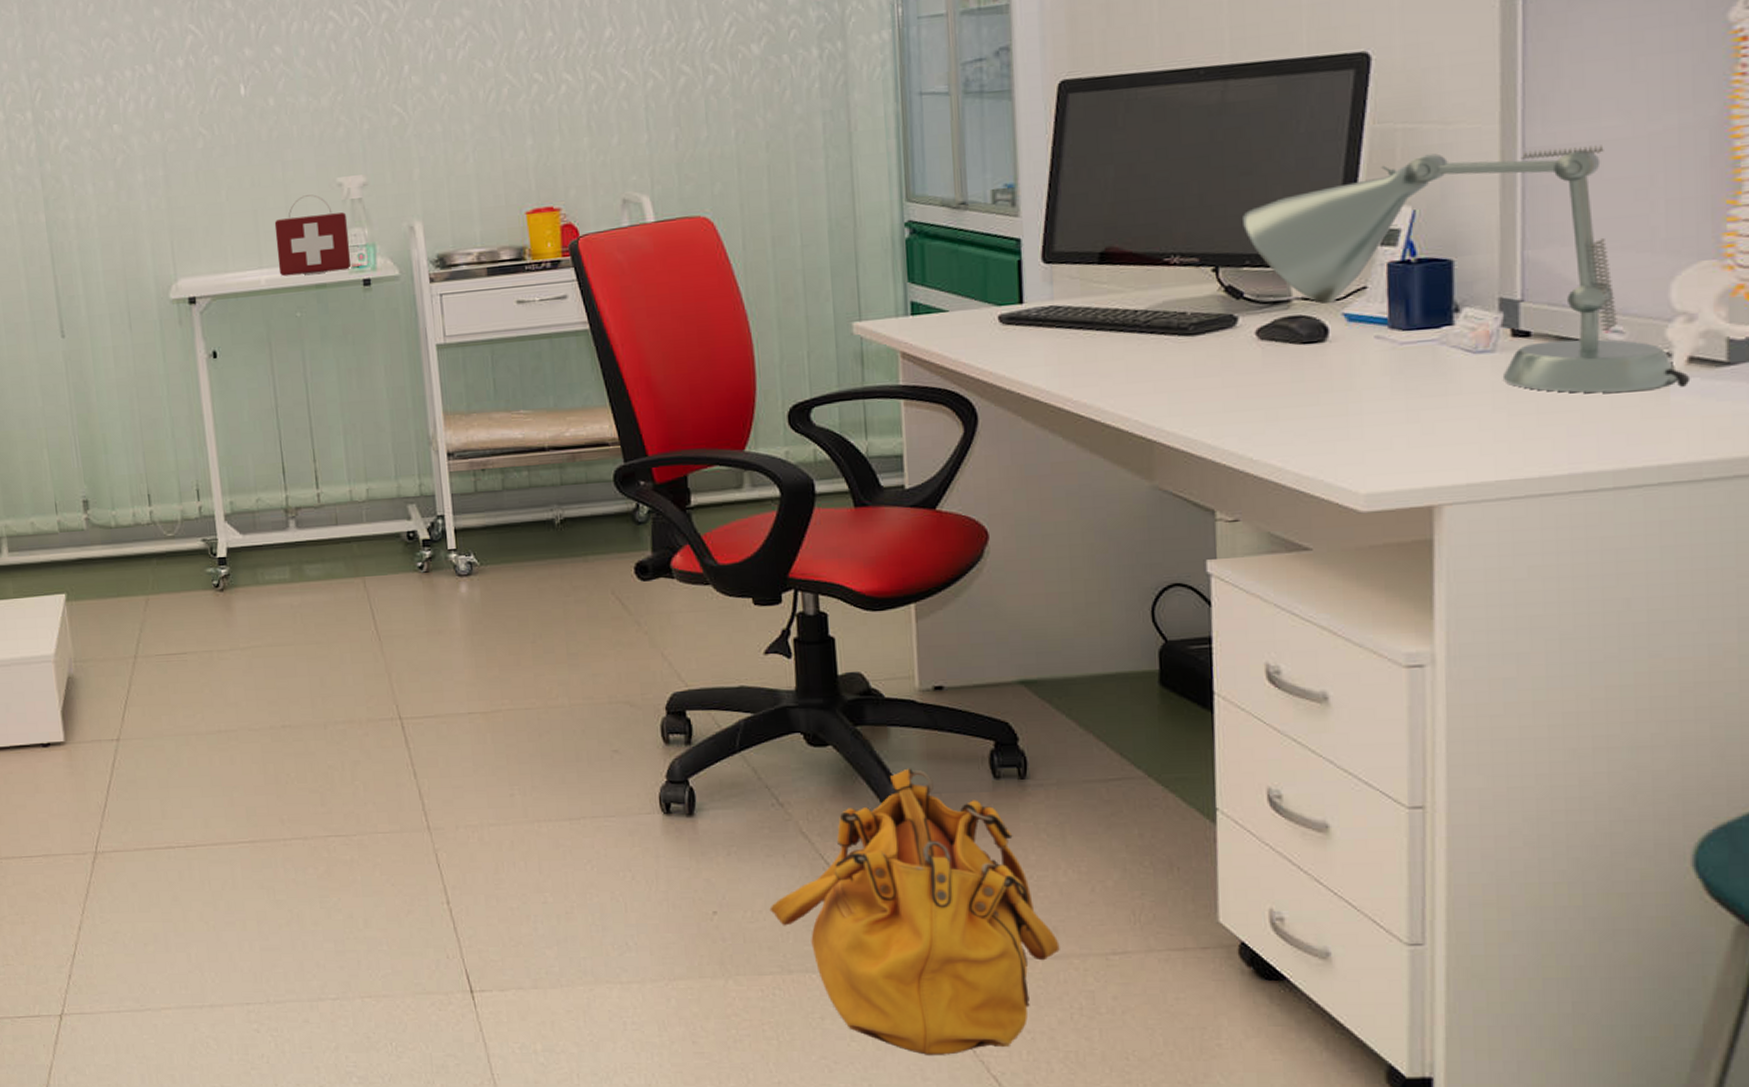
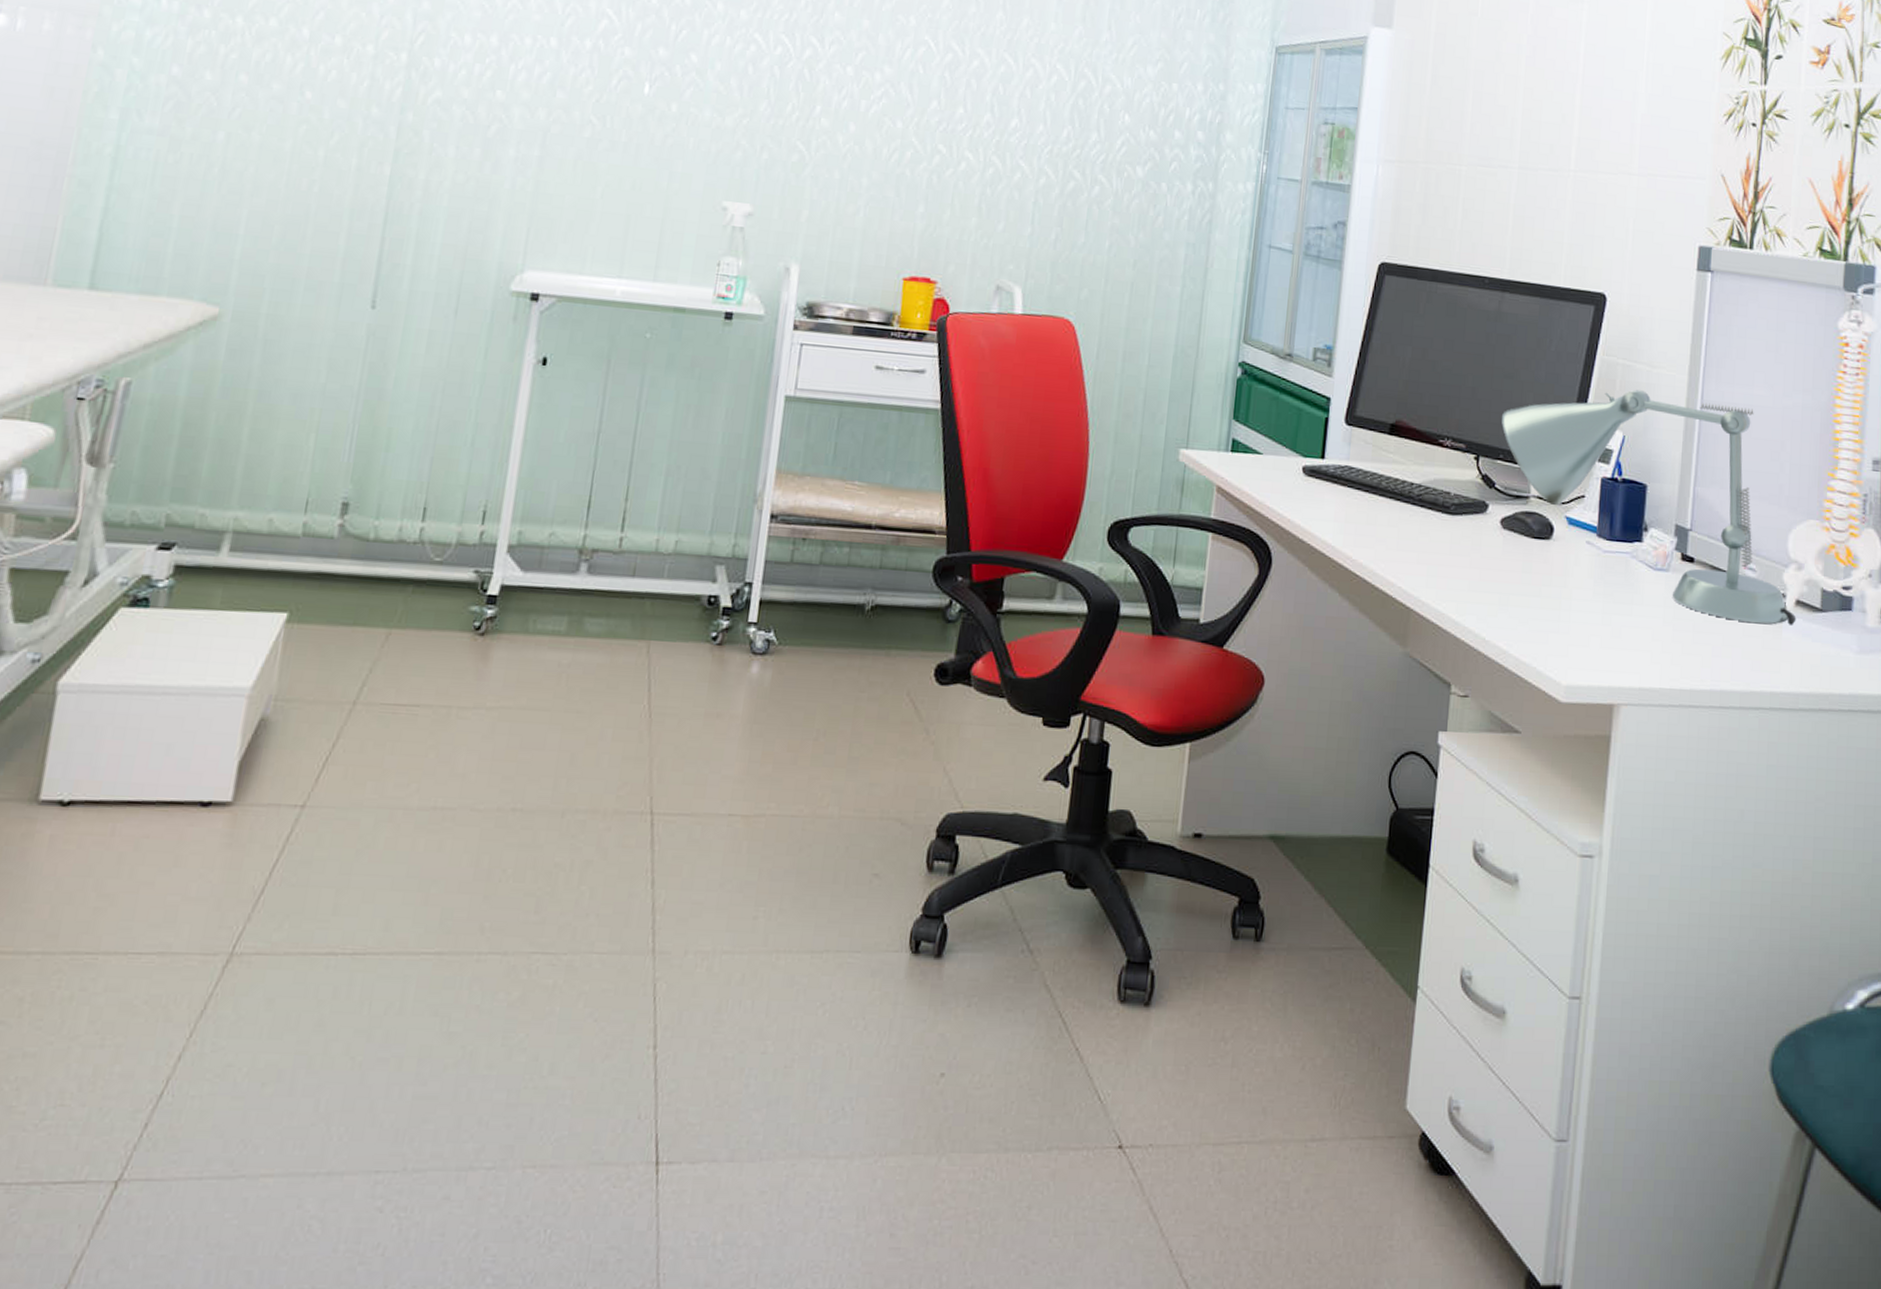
first-aid kit: present [274,194,352,277] -> none [638,211,725,299]
handbag: present [769,768,1060,1055] -> none [998,920,1266,1255]

